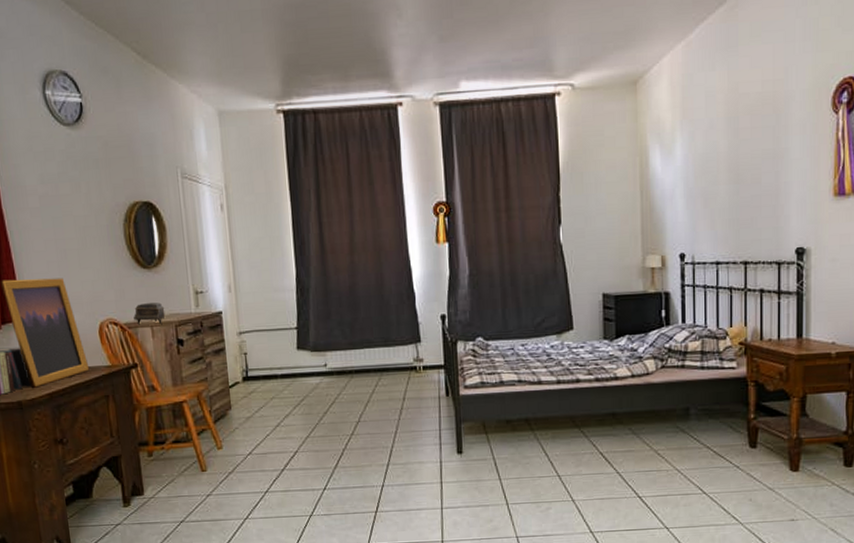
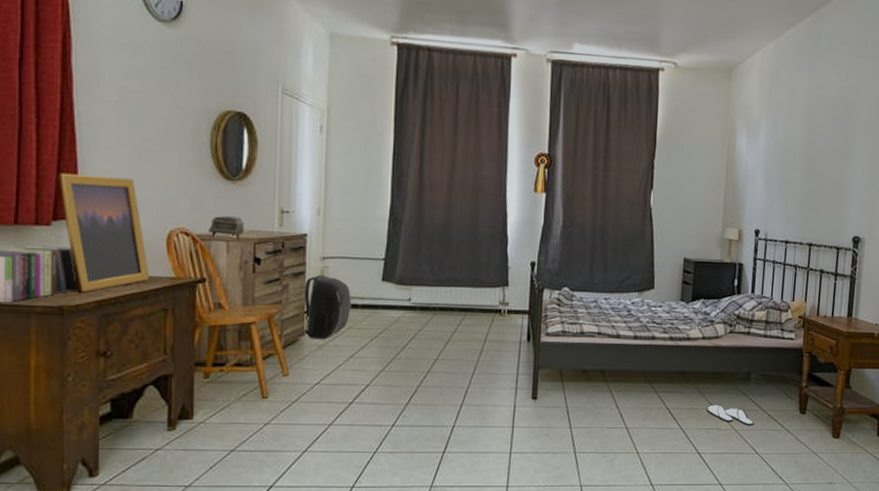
backpack: none [226,349,272,411] -> present [300,275,352,339]
slippers: none [642,445,698,465] -> present [706,404,754,425]

